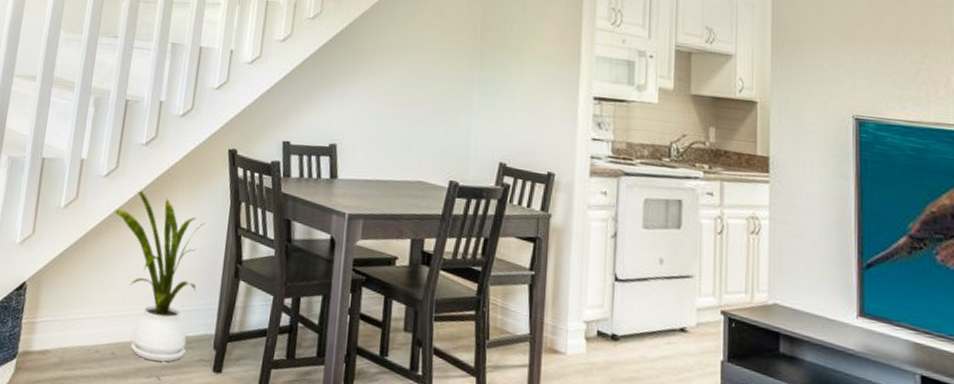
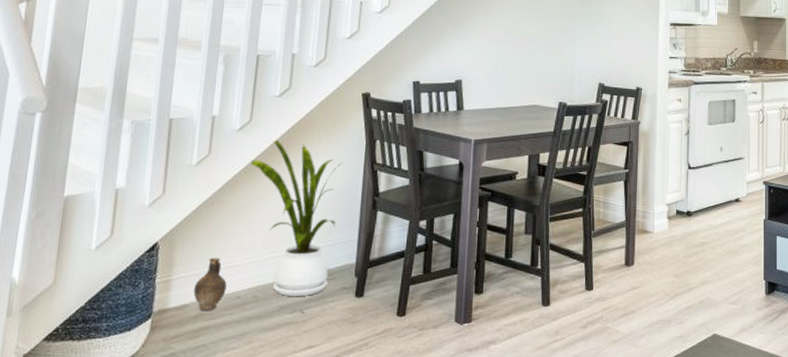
ceramic jug: none [55,305,87,361] -> present [193,257,227,311]

